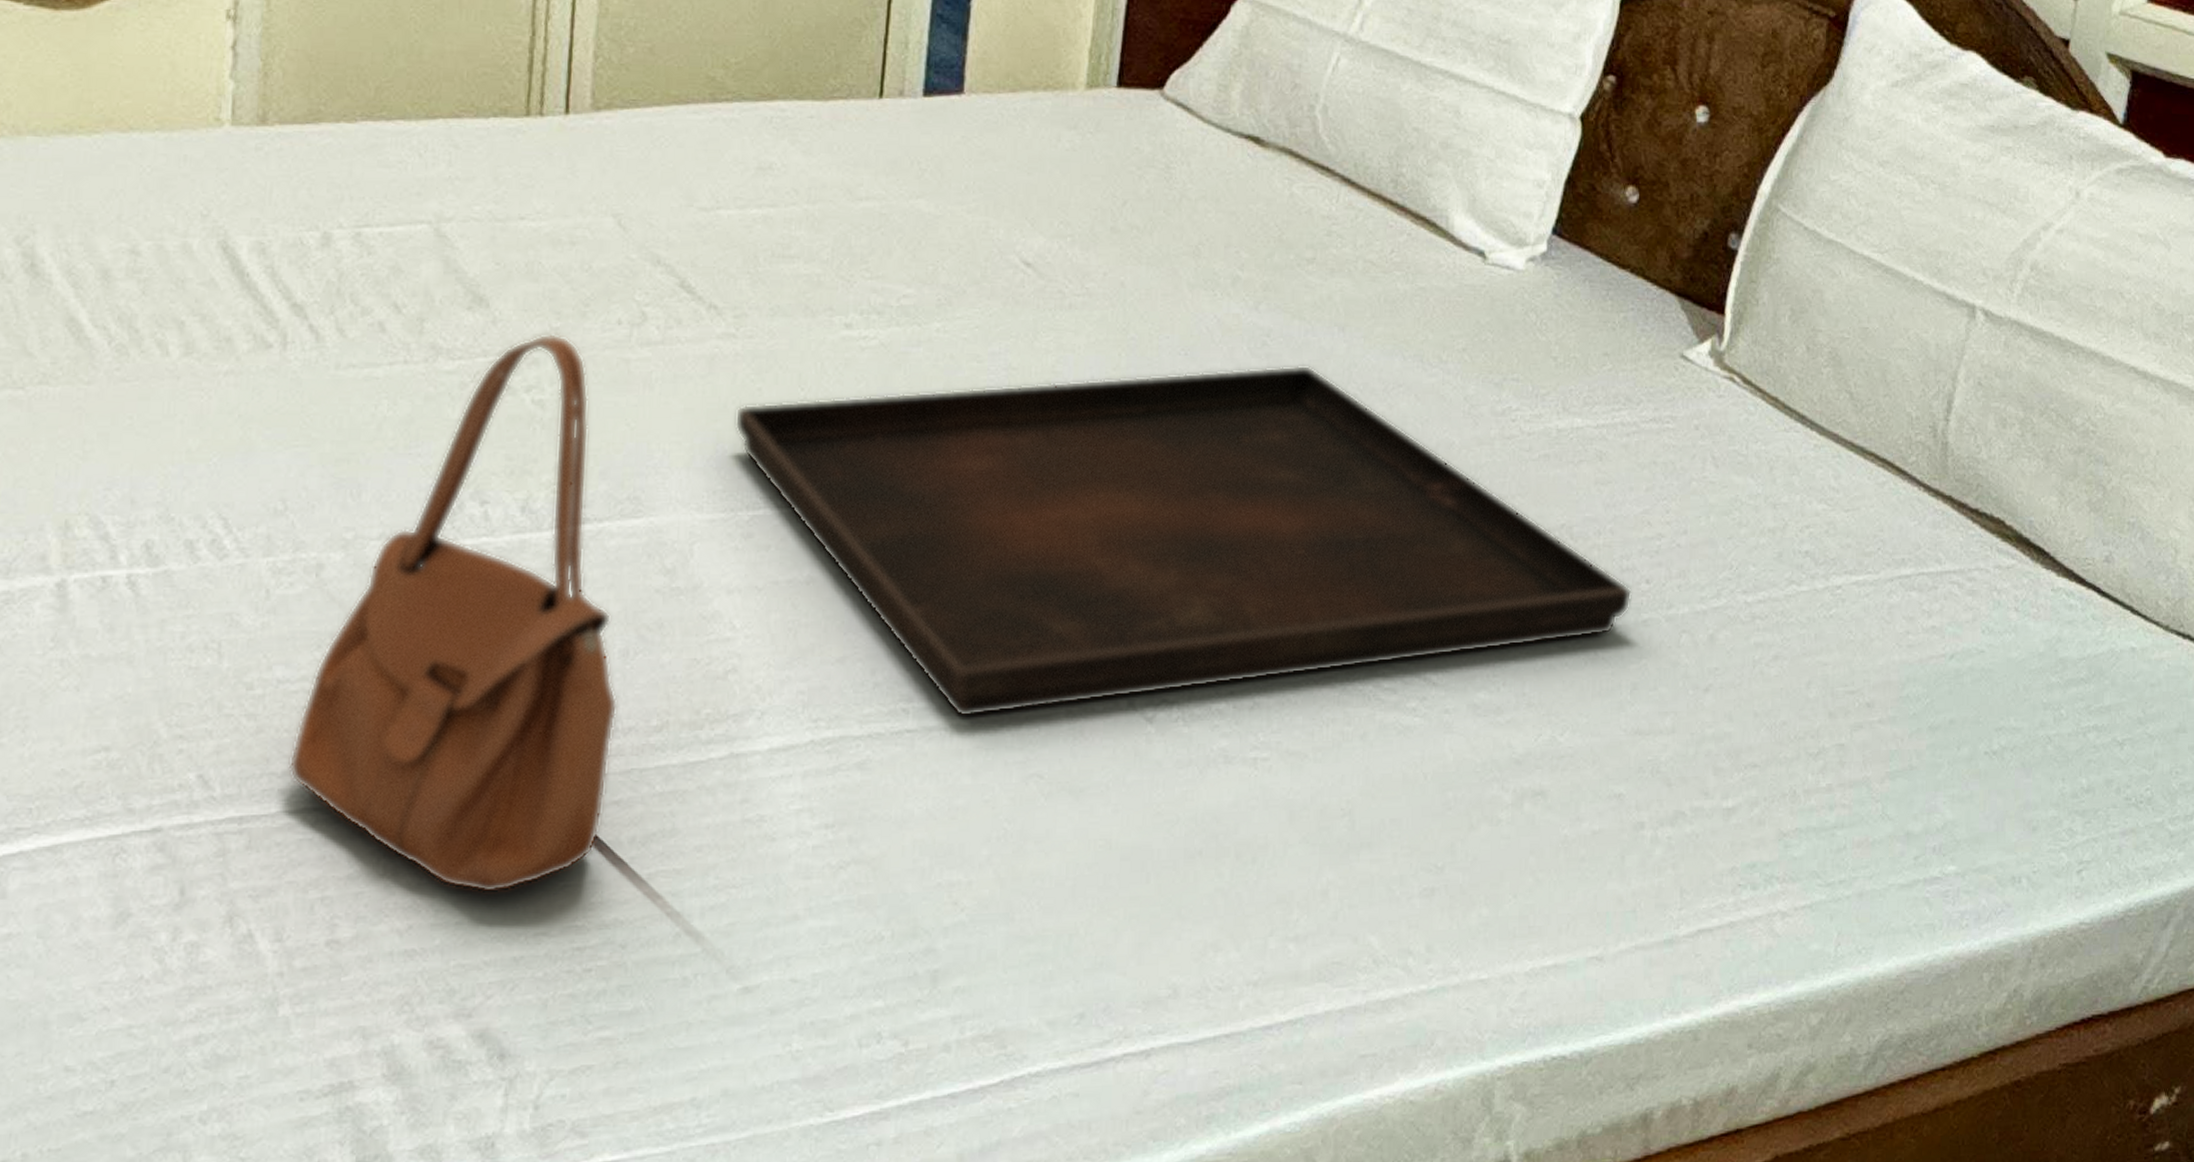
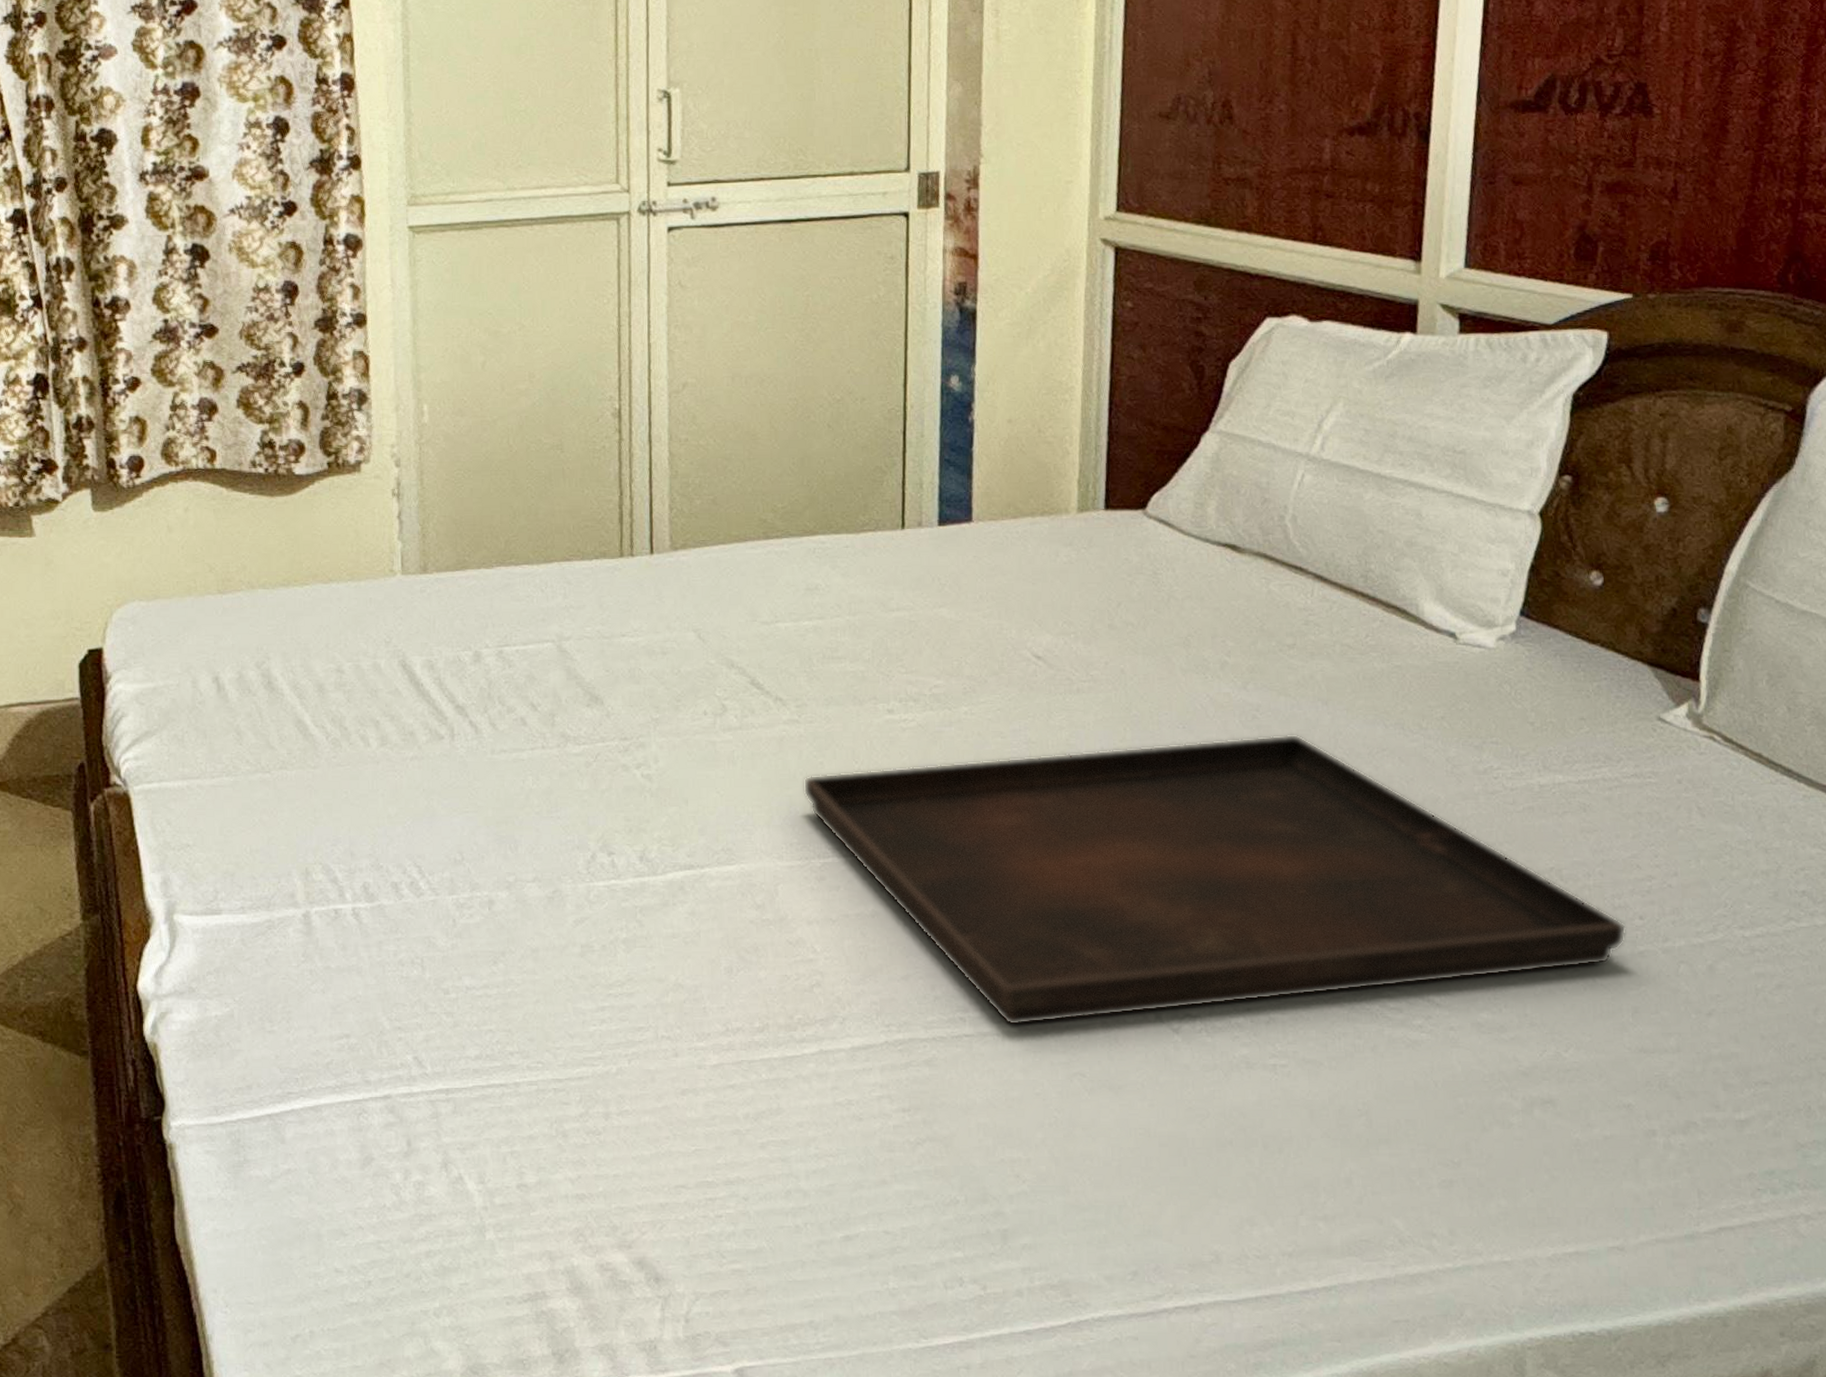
handbag: present [288,334,618,894] -> none [479,723,727,1154]

